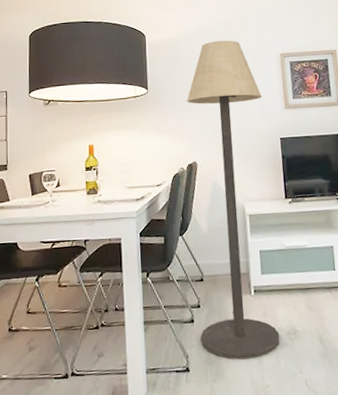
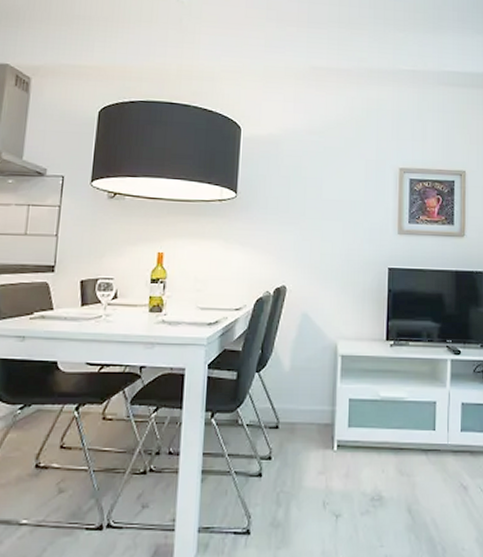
floor lamp: present [187,40,280,360] -> none [268,144,372,525]

